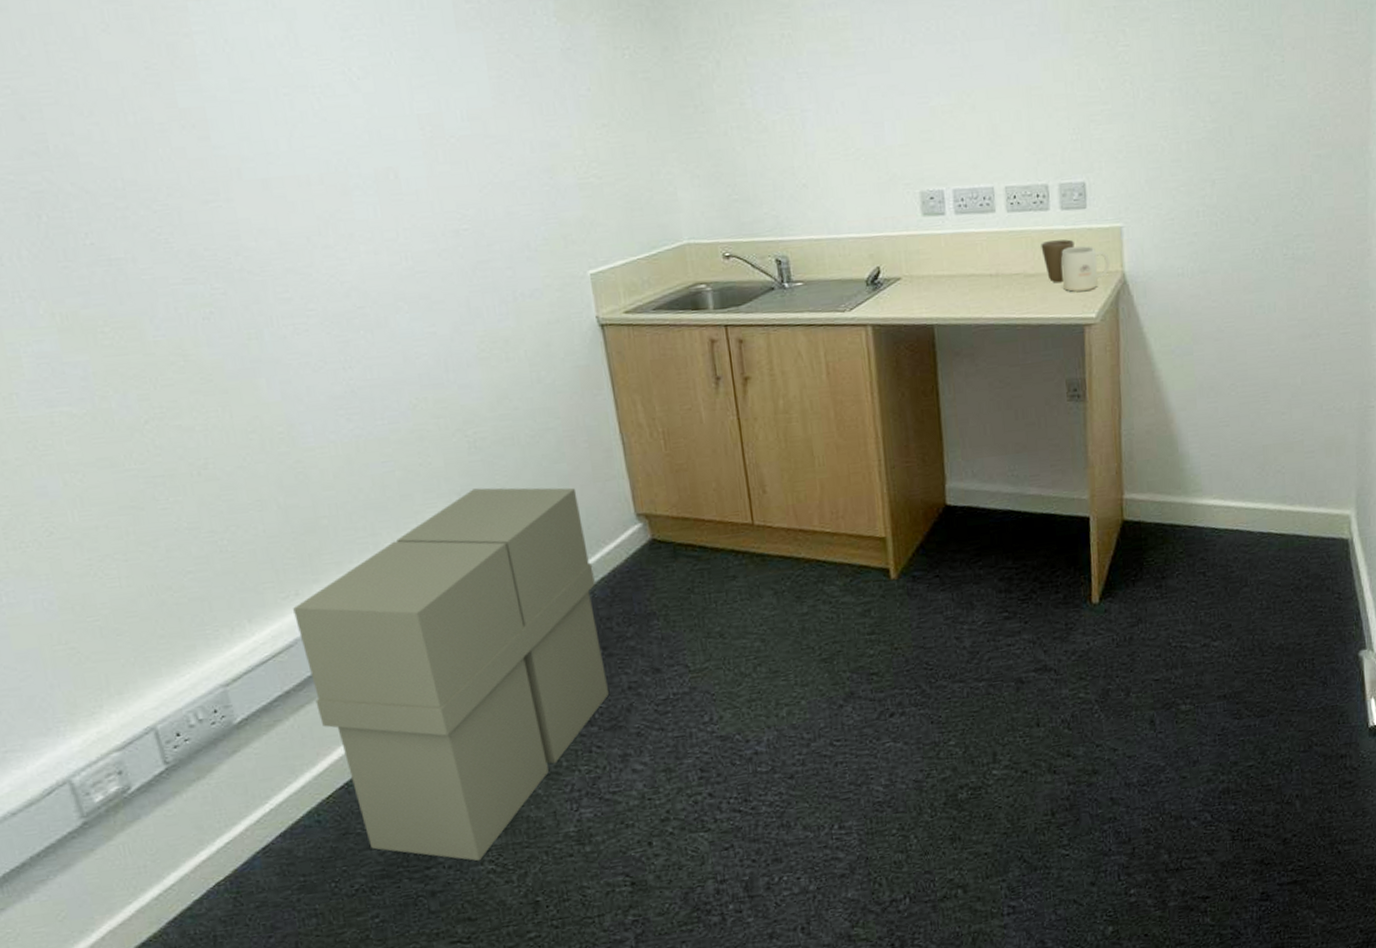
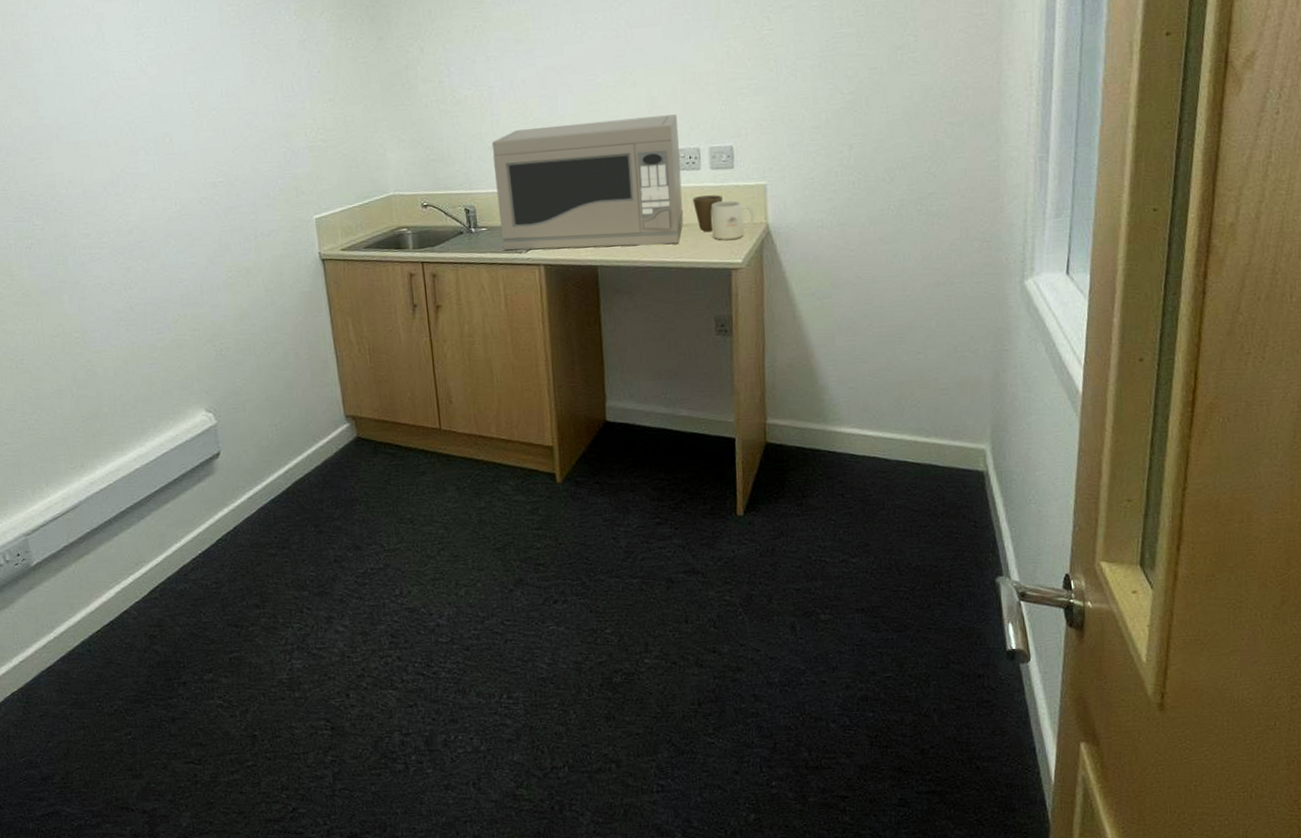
cardboard boxes: present [293,487,609,862] -> none [79,388,318,696]
microwave: none [806,145,1032,310] -> present [491,114,684,251]

